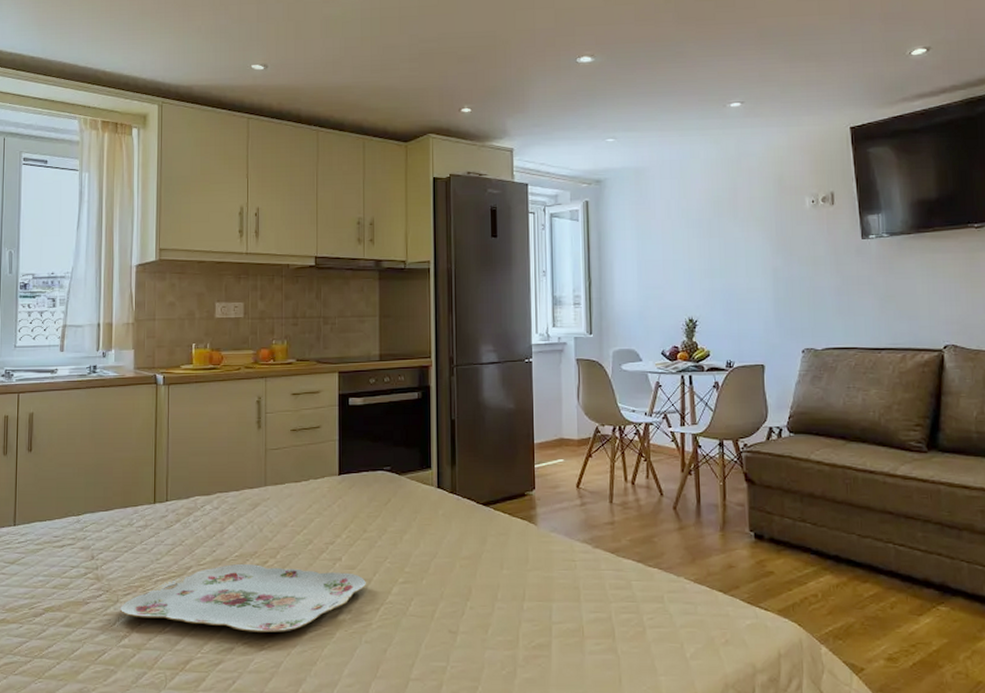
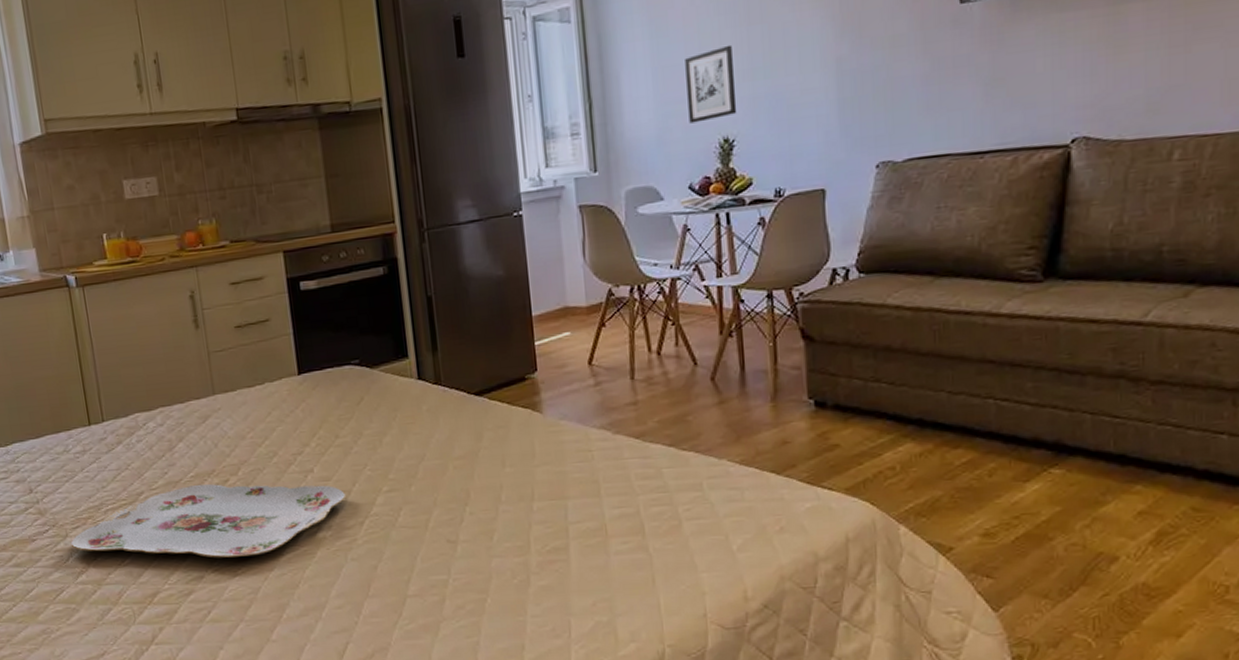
wall art: none [662,250,700,305] -> present [685,44,737,124]

